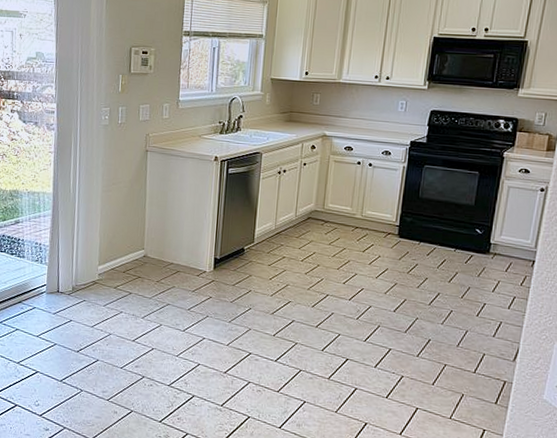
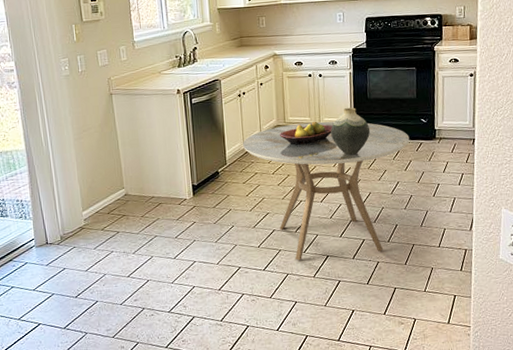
dining table: none [275,211,460,365] -> present [243,121,410,260]
fruit bowl: none [315,212,375,236] -> present [279,121,333,146]
vase: none [372,204,417,256] -> present [331,107,371,156]

